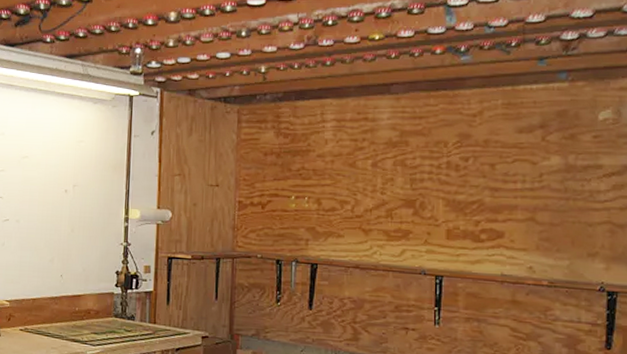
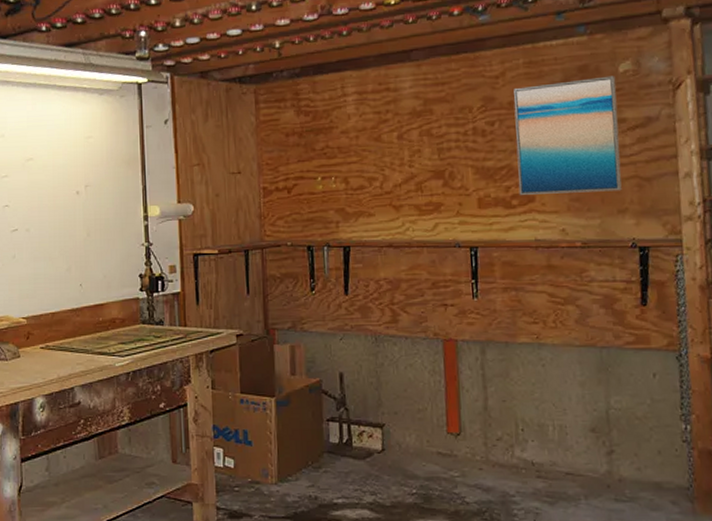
wall art: none [488,122,595,235] -> present [513,76,622,196]

